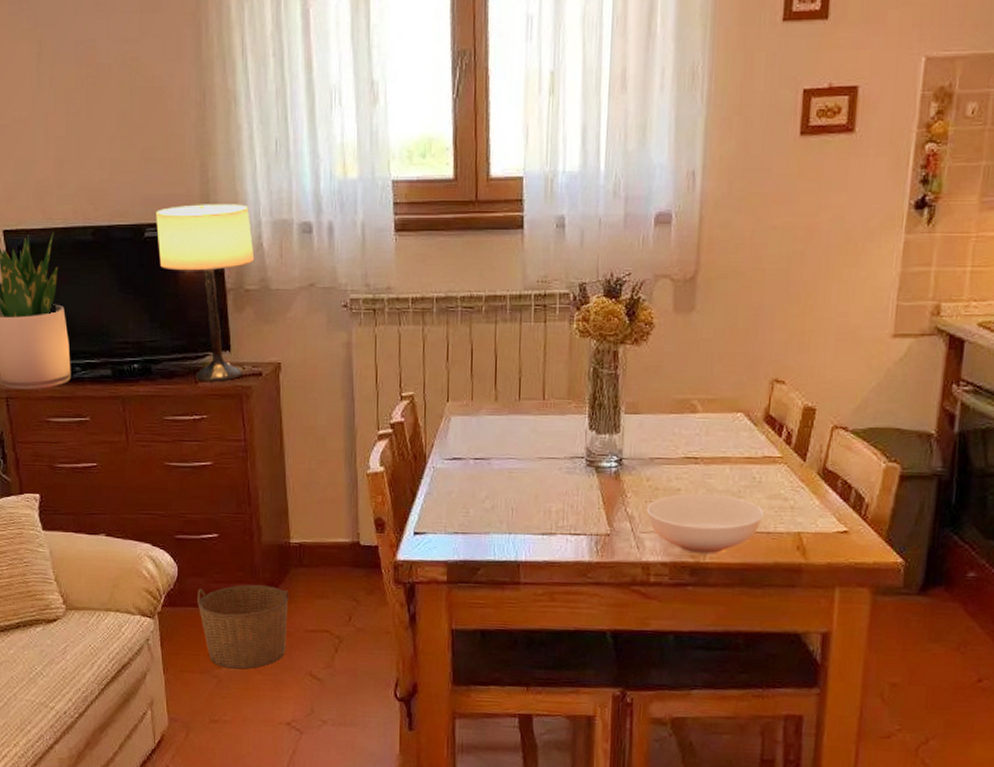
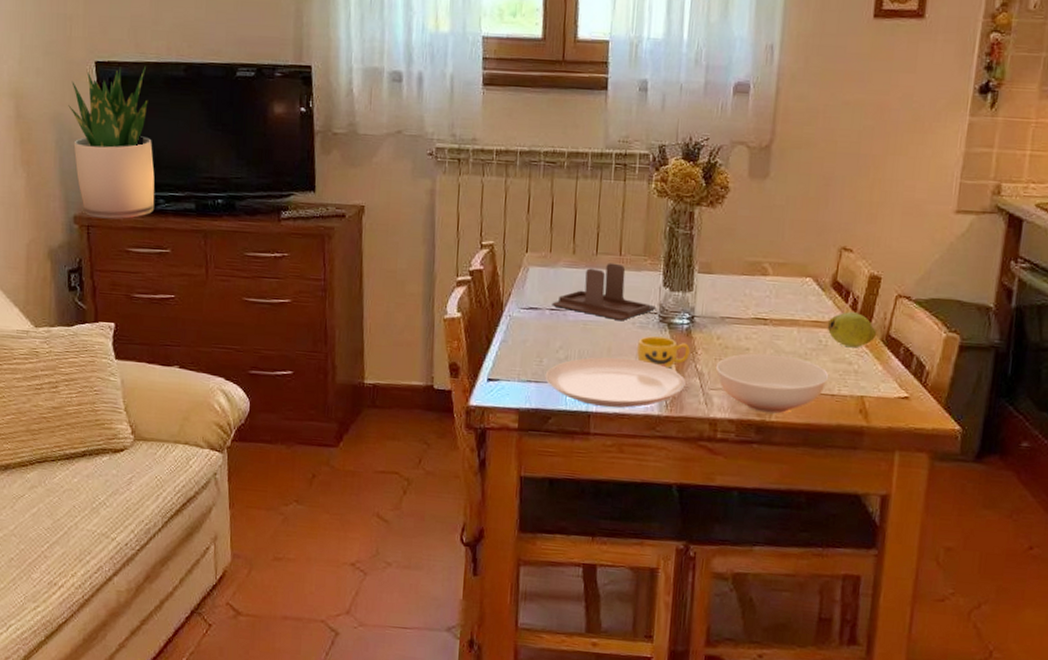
table lamp: present [156,204,255,383] -> none [248,47,344,222]
basket: present [197,585,289,669] -> none [267,423,361,508]
plate: none [472,504,616,556] -> present [545,357,686,408]
napkin holder: none [475,408,583,466] -> present [552,263,657,320]
cup: none [564,481,619,513] -> present [636,336,690,368]
fruit: none [760,446,812,483] -> present [827,312,876,348]

